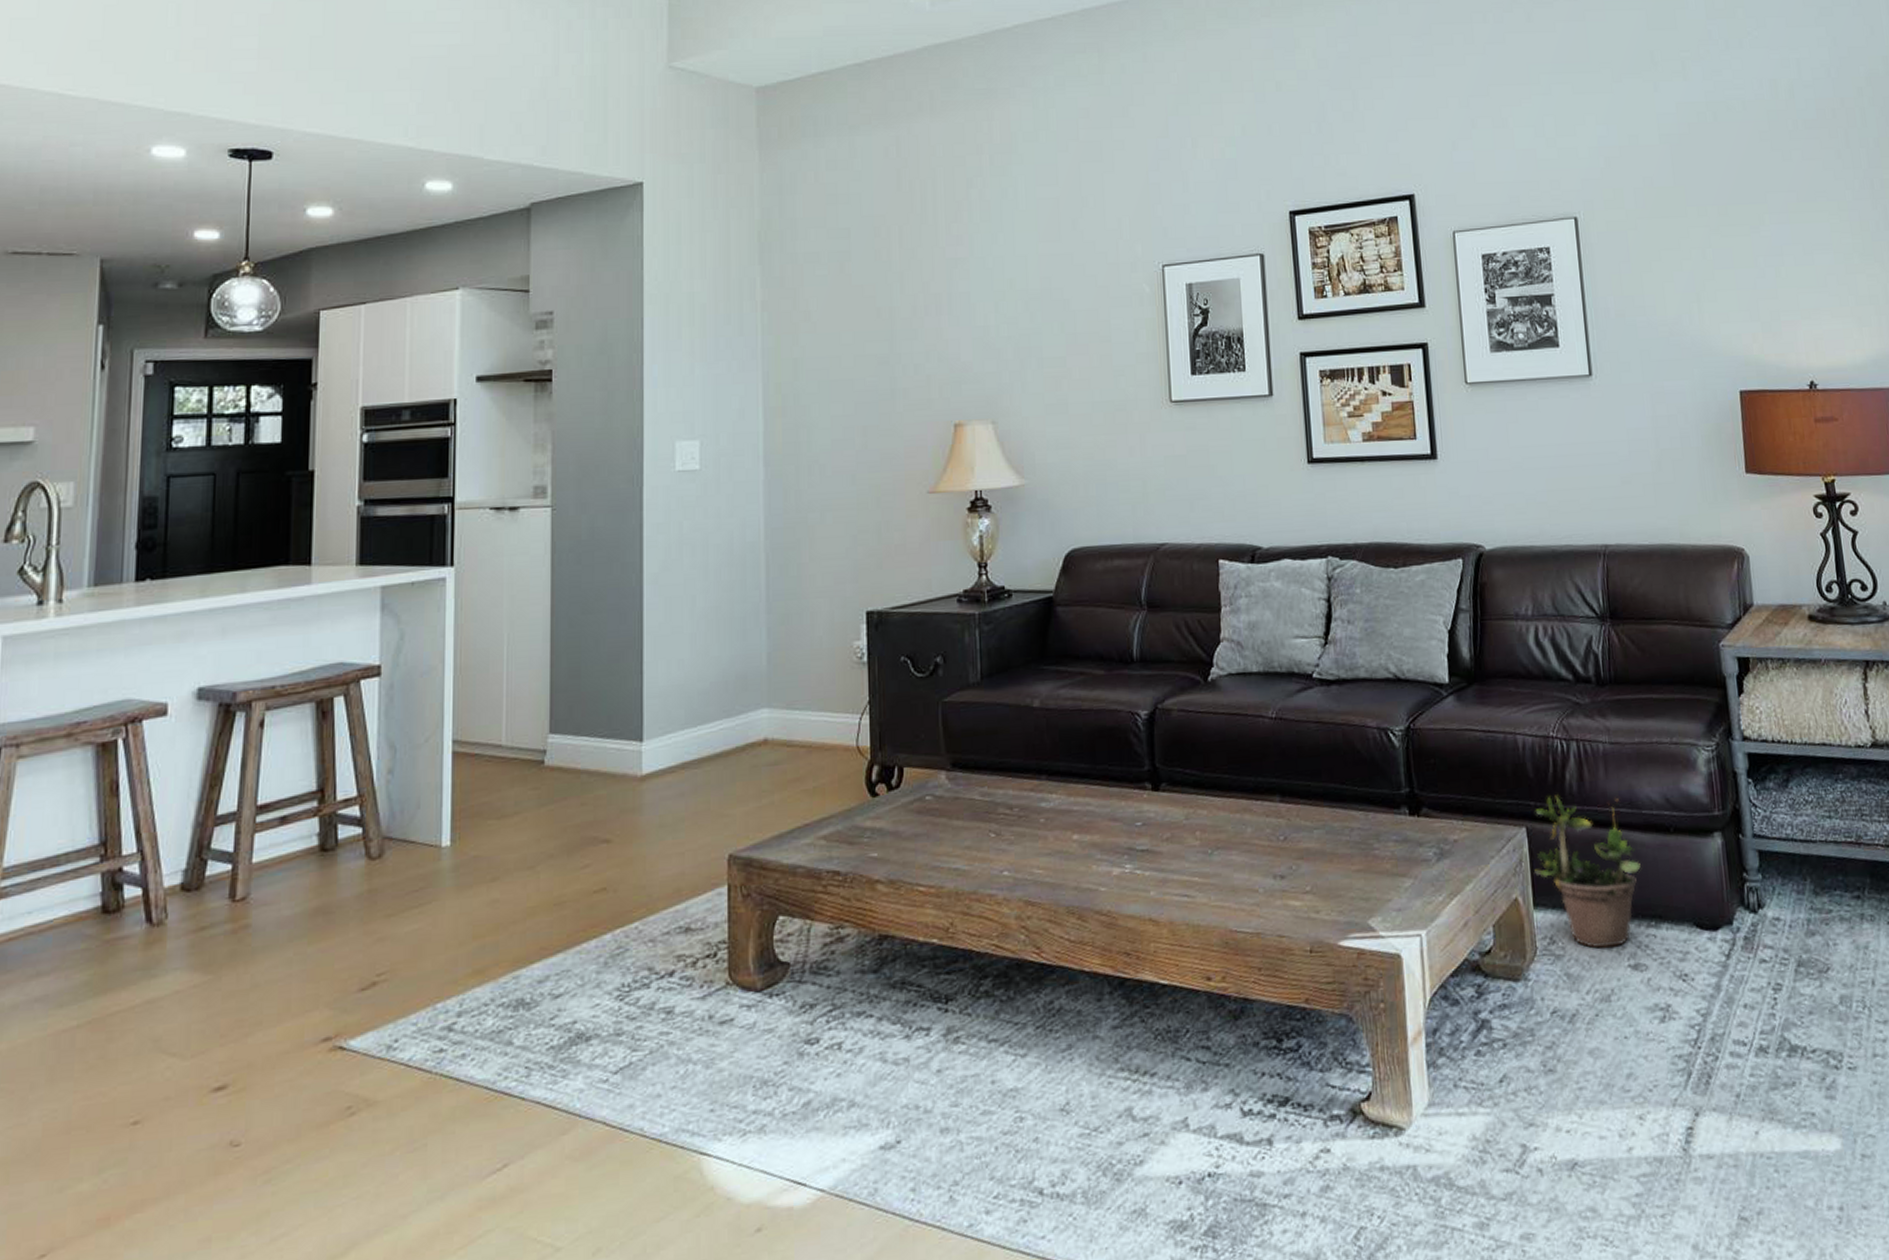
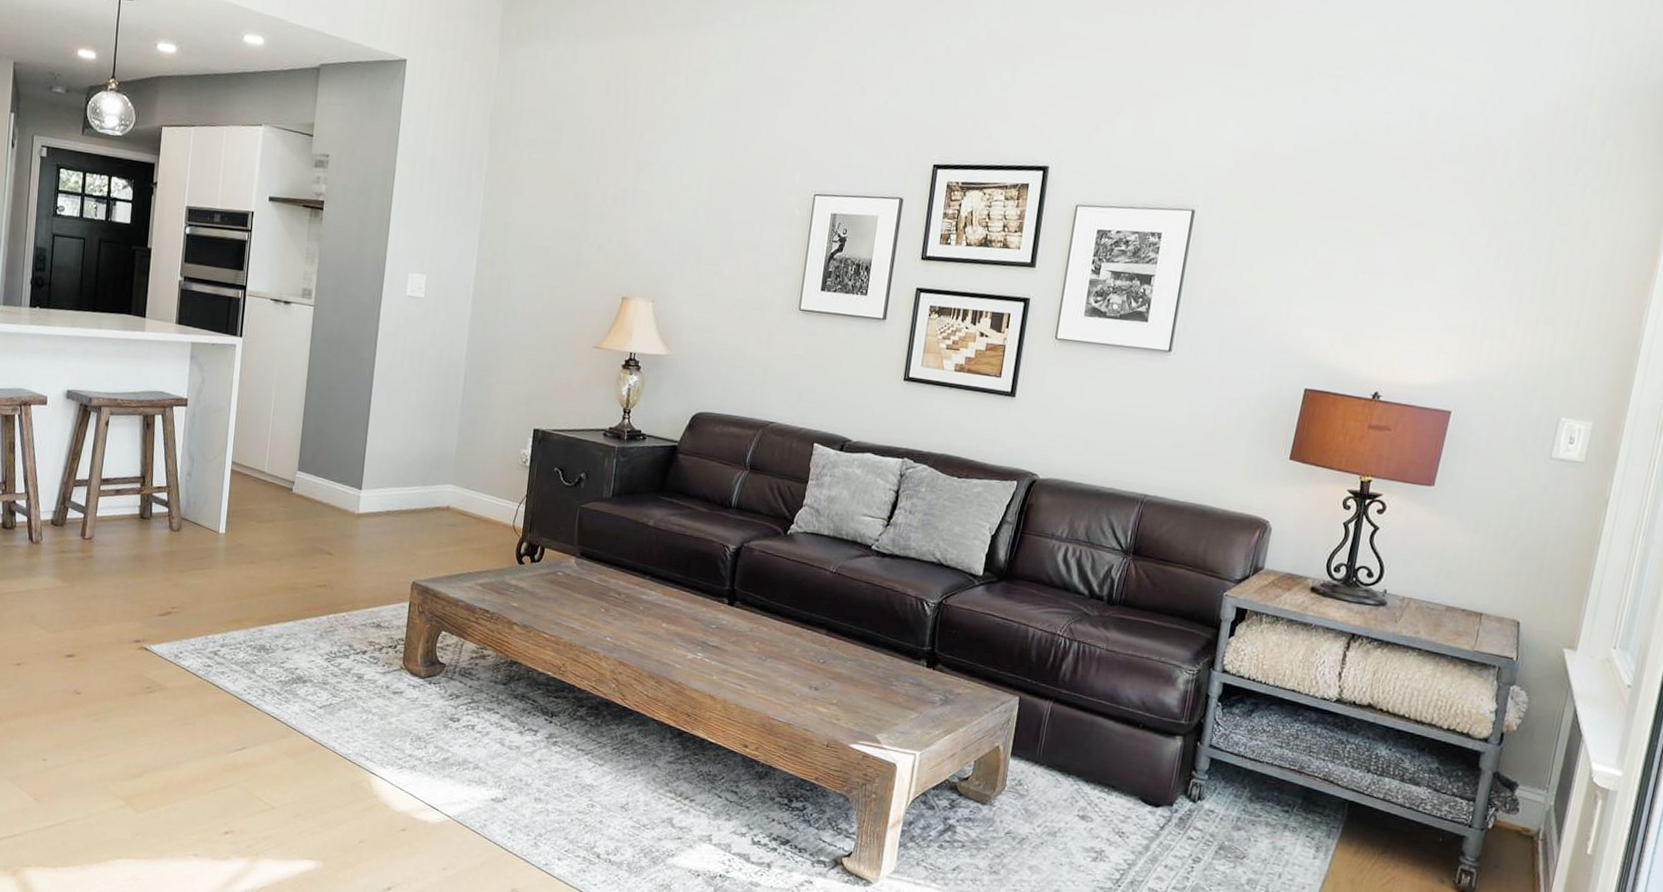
potted plant: present [1534,795,1641,948] -> none [1018,678,1108,800]

